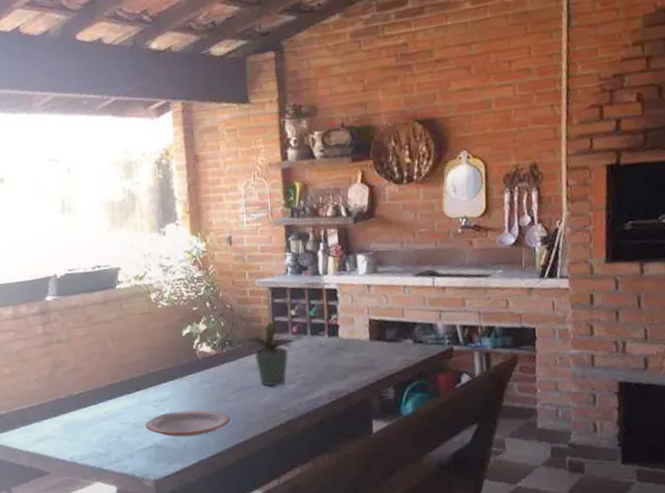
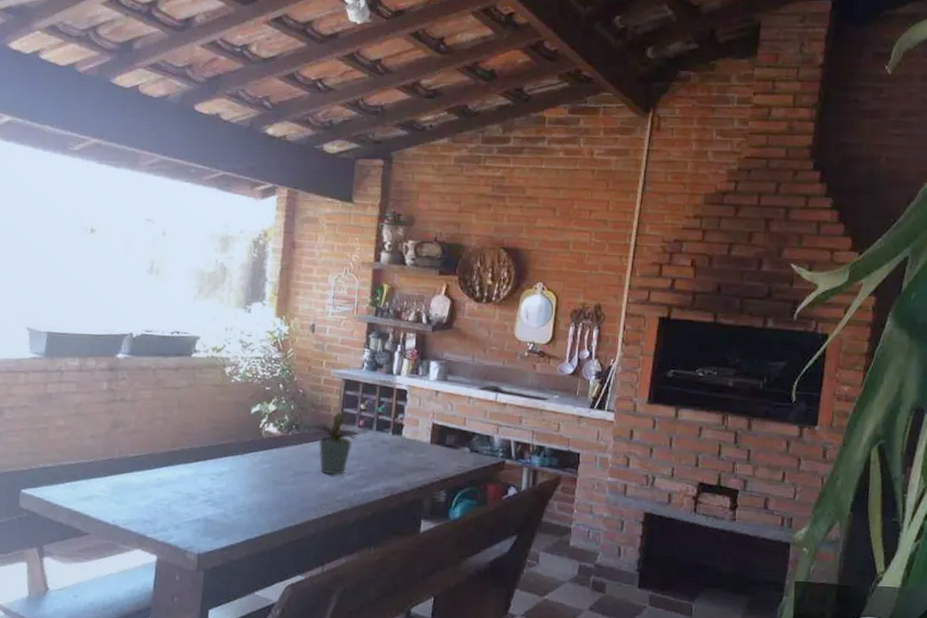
plate: present [145,409,231,437] -> none [197,487,285,514]

